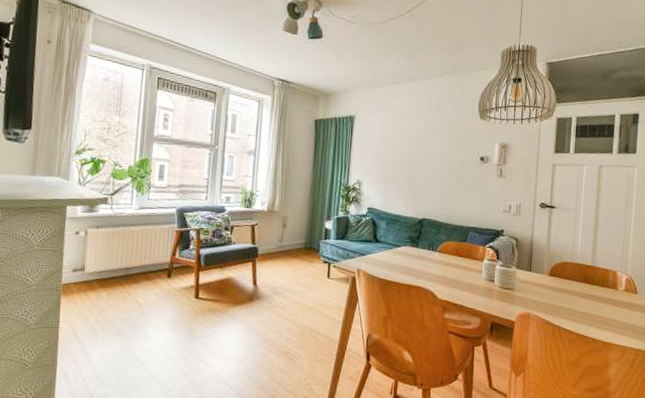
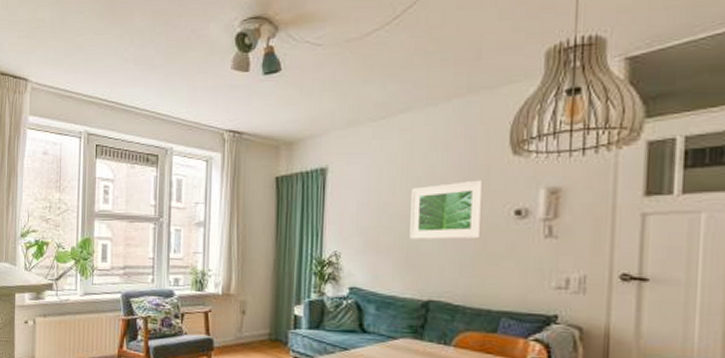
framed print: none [412,134,461,176] -> present [410,180,483,240]

